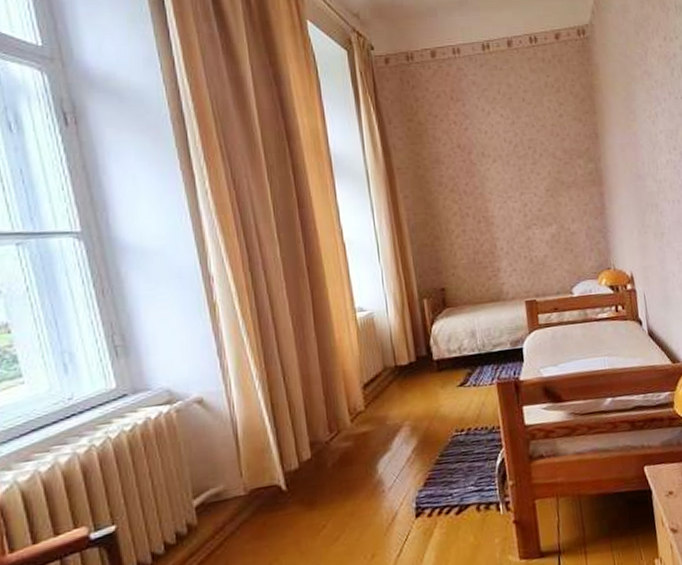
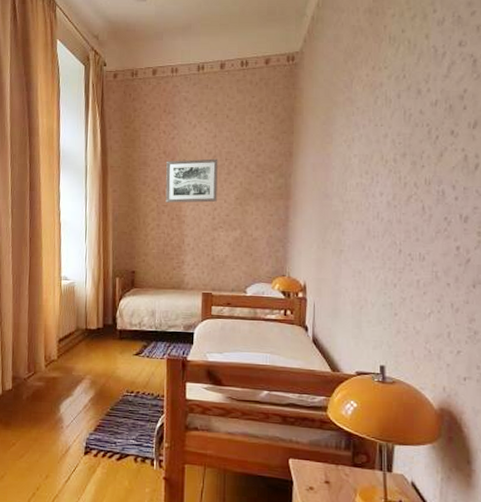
wall art: none [463,148,526,204] -> present [165,158,218,203]

